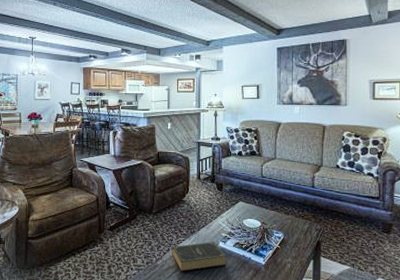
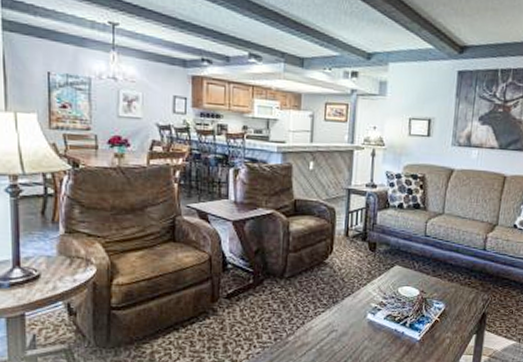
book: present [172,242,226,272] -> none [307,313,375,350]

